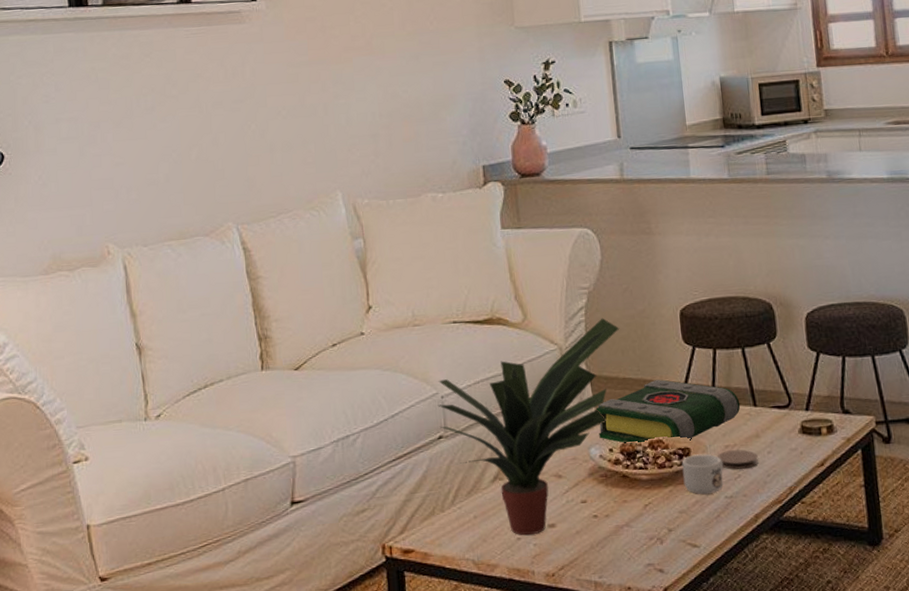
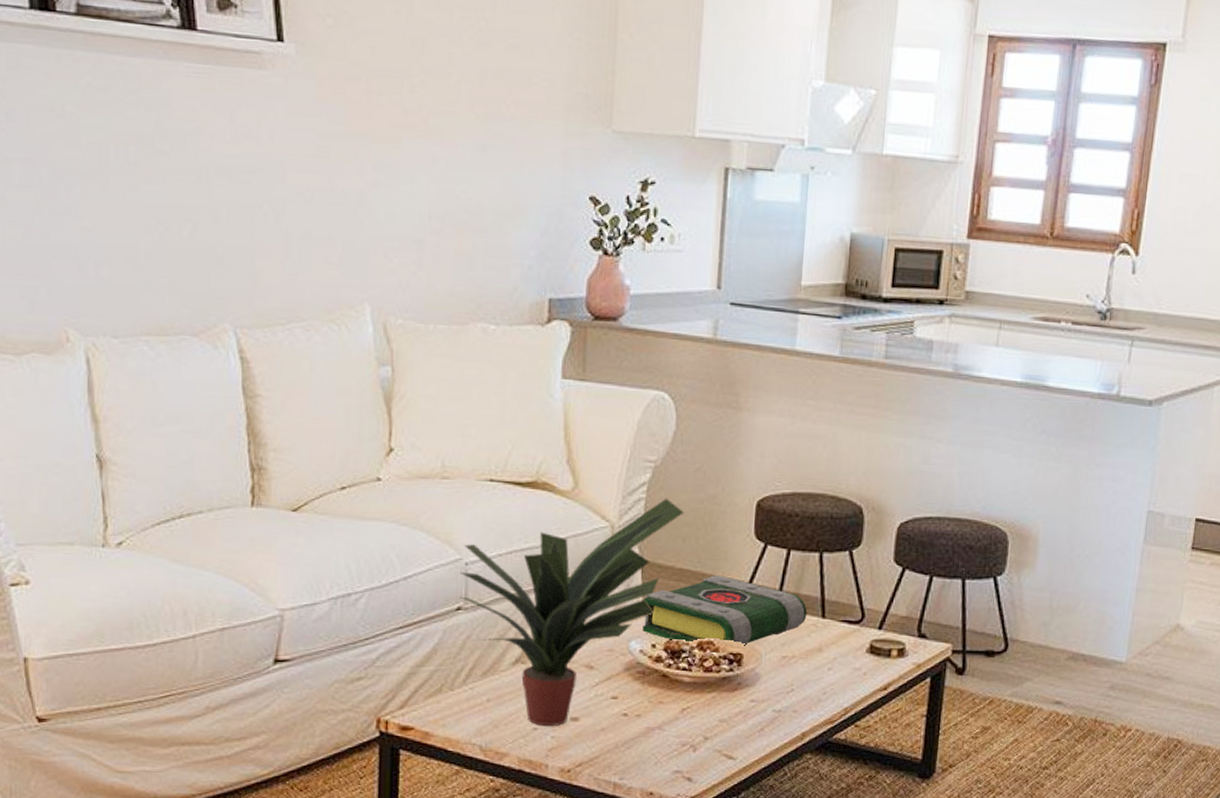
mug: present [681,454,724,495] -> none [729,661,777,706]
coaster: present [717,449,758,470] -> none [771,662,816,683]

